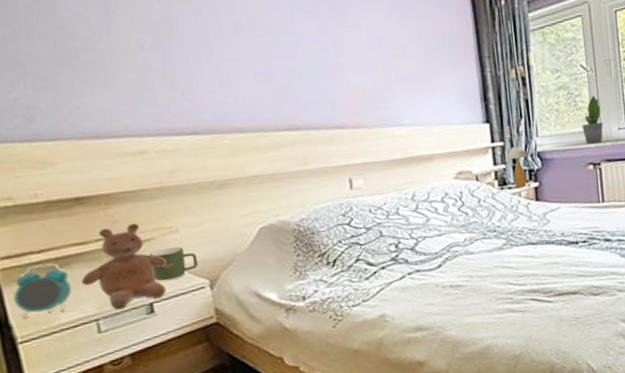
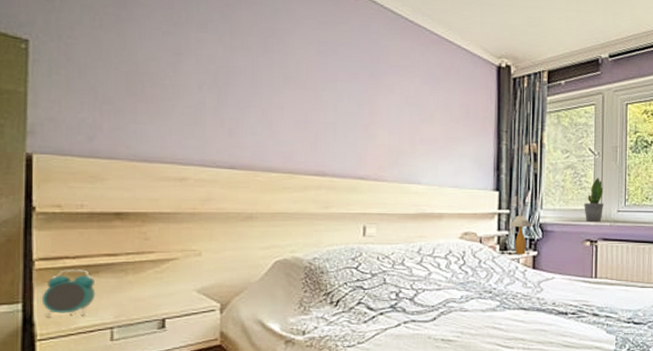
teddy bear: present [81,223,168,310] -> none [106,242,186,321]
mug: present [149,247,198,282] -> none [170,268,213,300]

